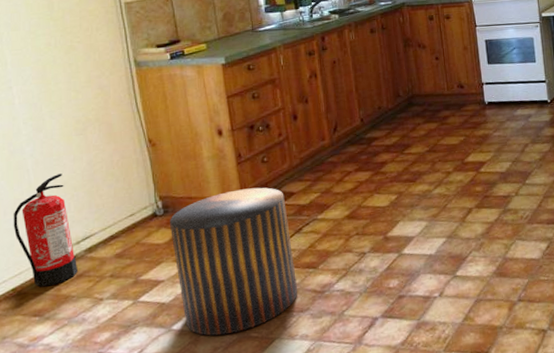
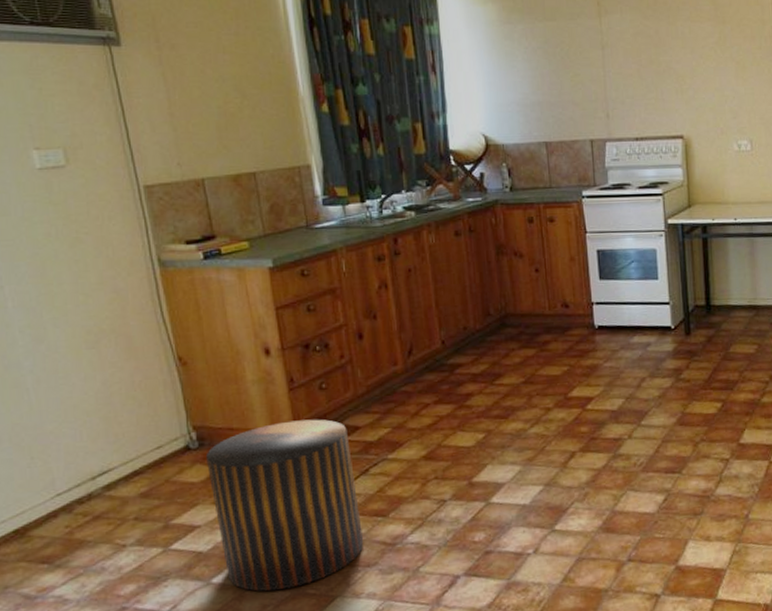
fire extinguisher: present [13,174,77,288] -> none [10,395,94,530]

